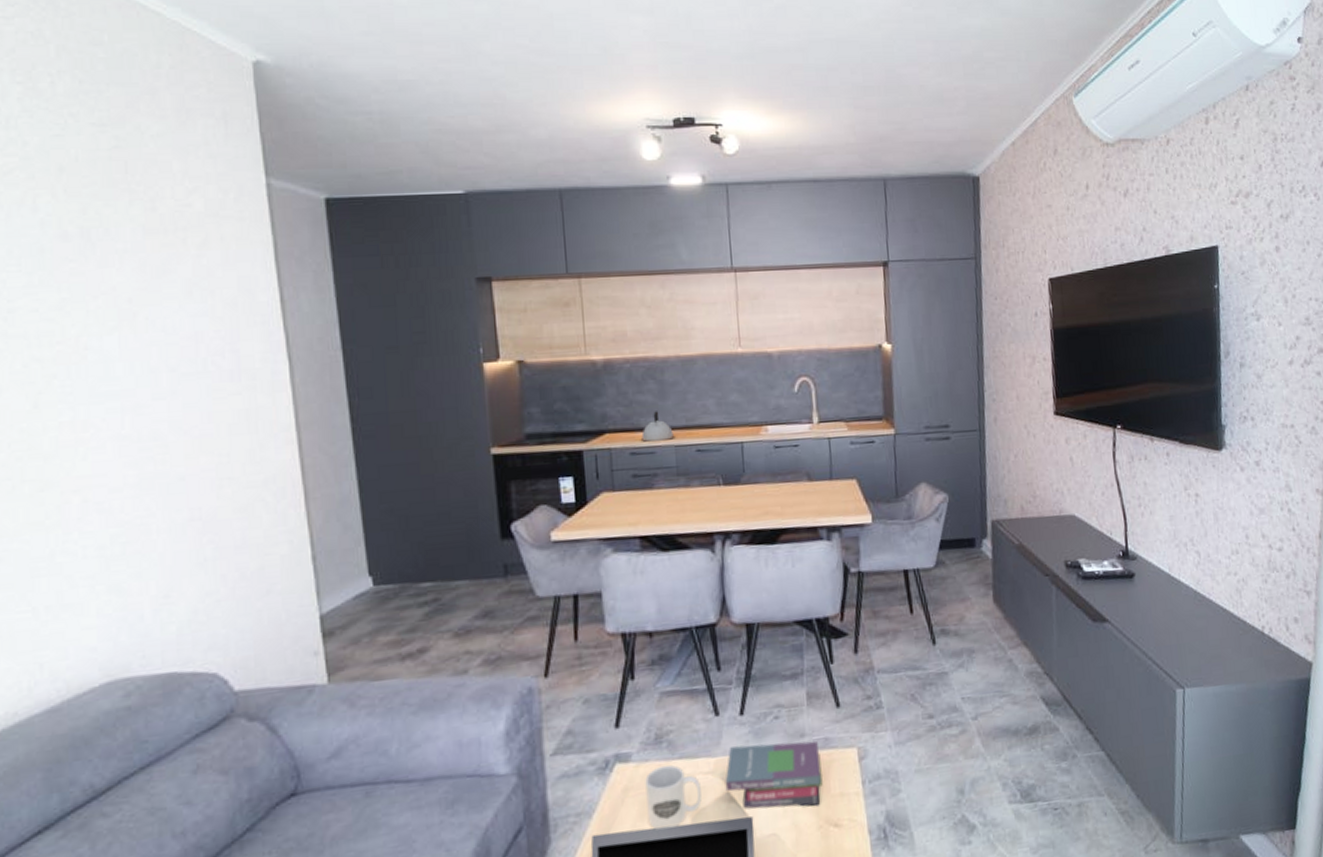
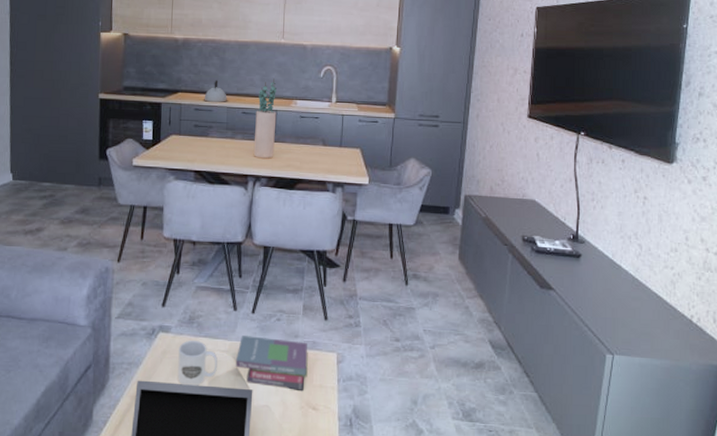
vase: none [714,401,746,509] -> present [253,78,277,159]

